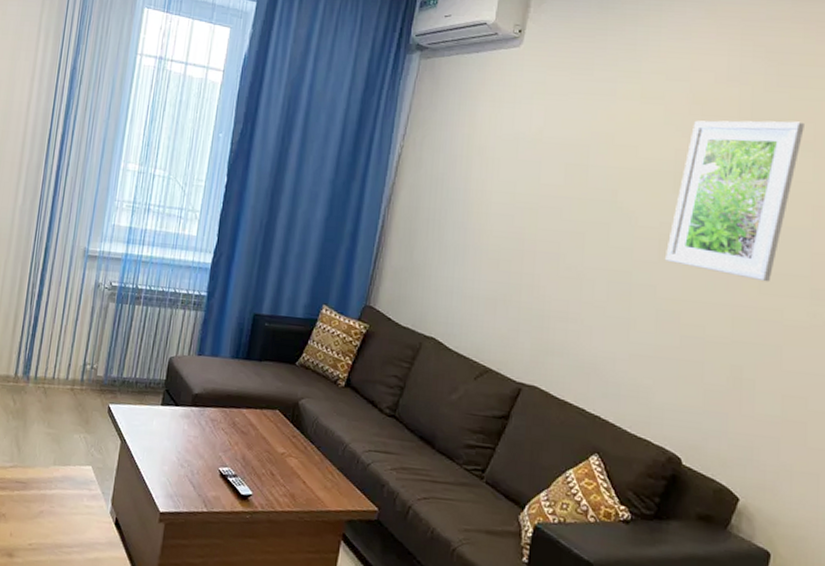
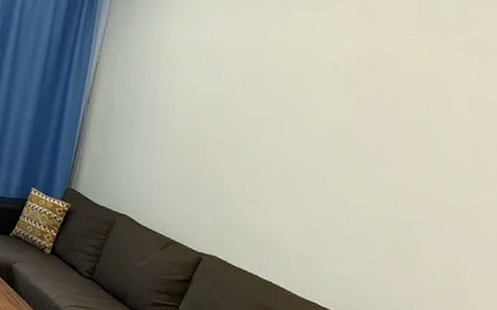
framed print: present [664,120,804,282] -> none [333,25,471,169]

